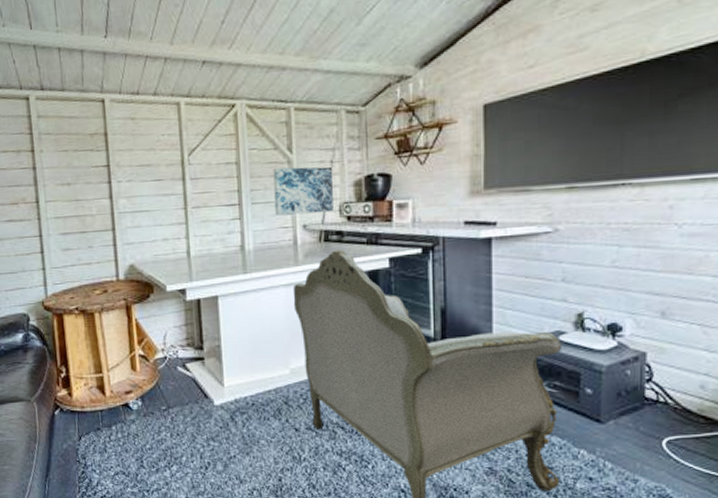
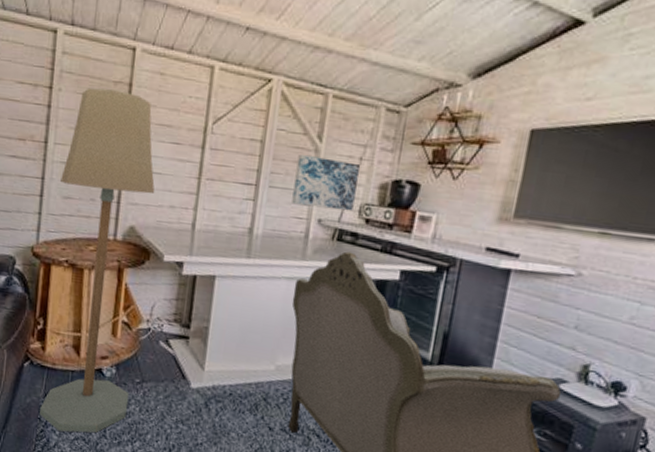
floor lamp: none [57,141,159,469] -> present [40,87,155,433]

